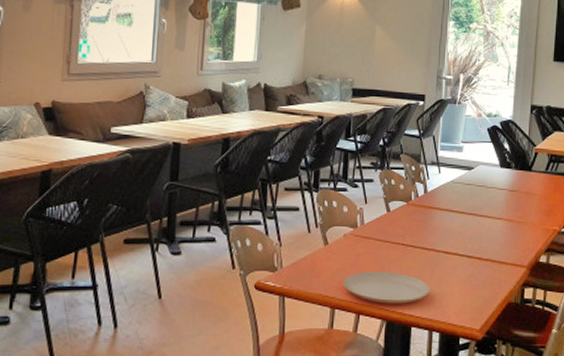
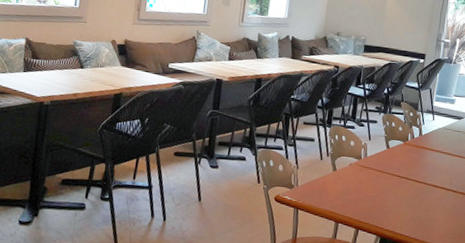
plate: present [343,272,430,304] -> none [347,195,419,225]

